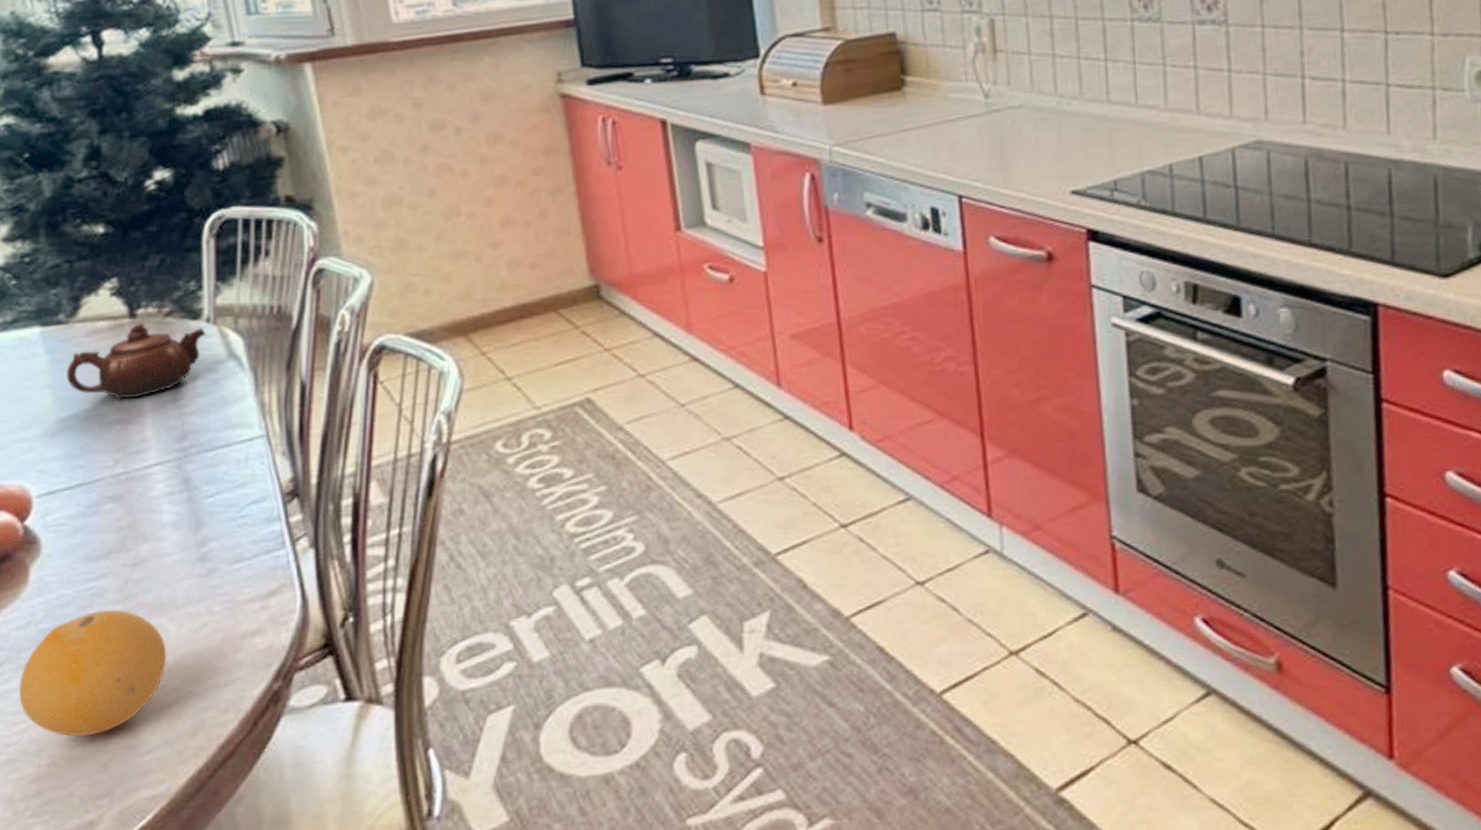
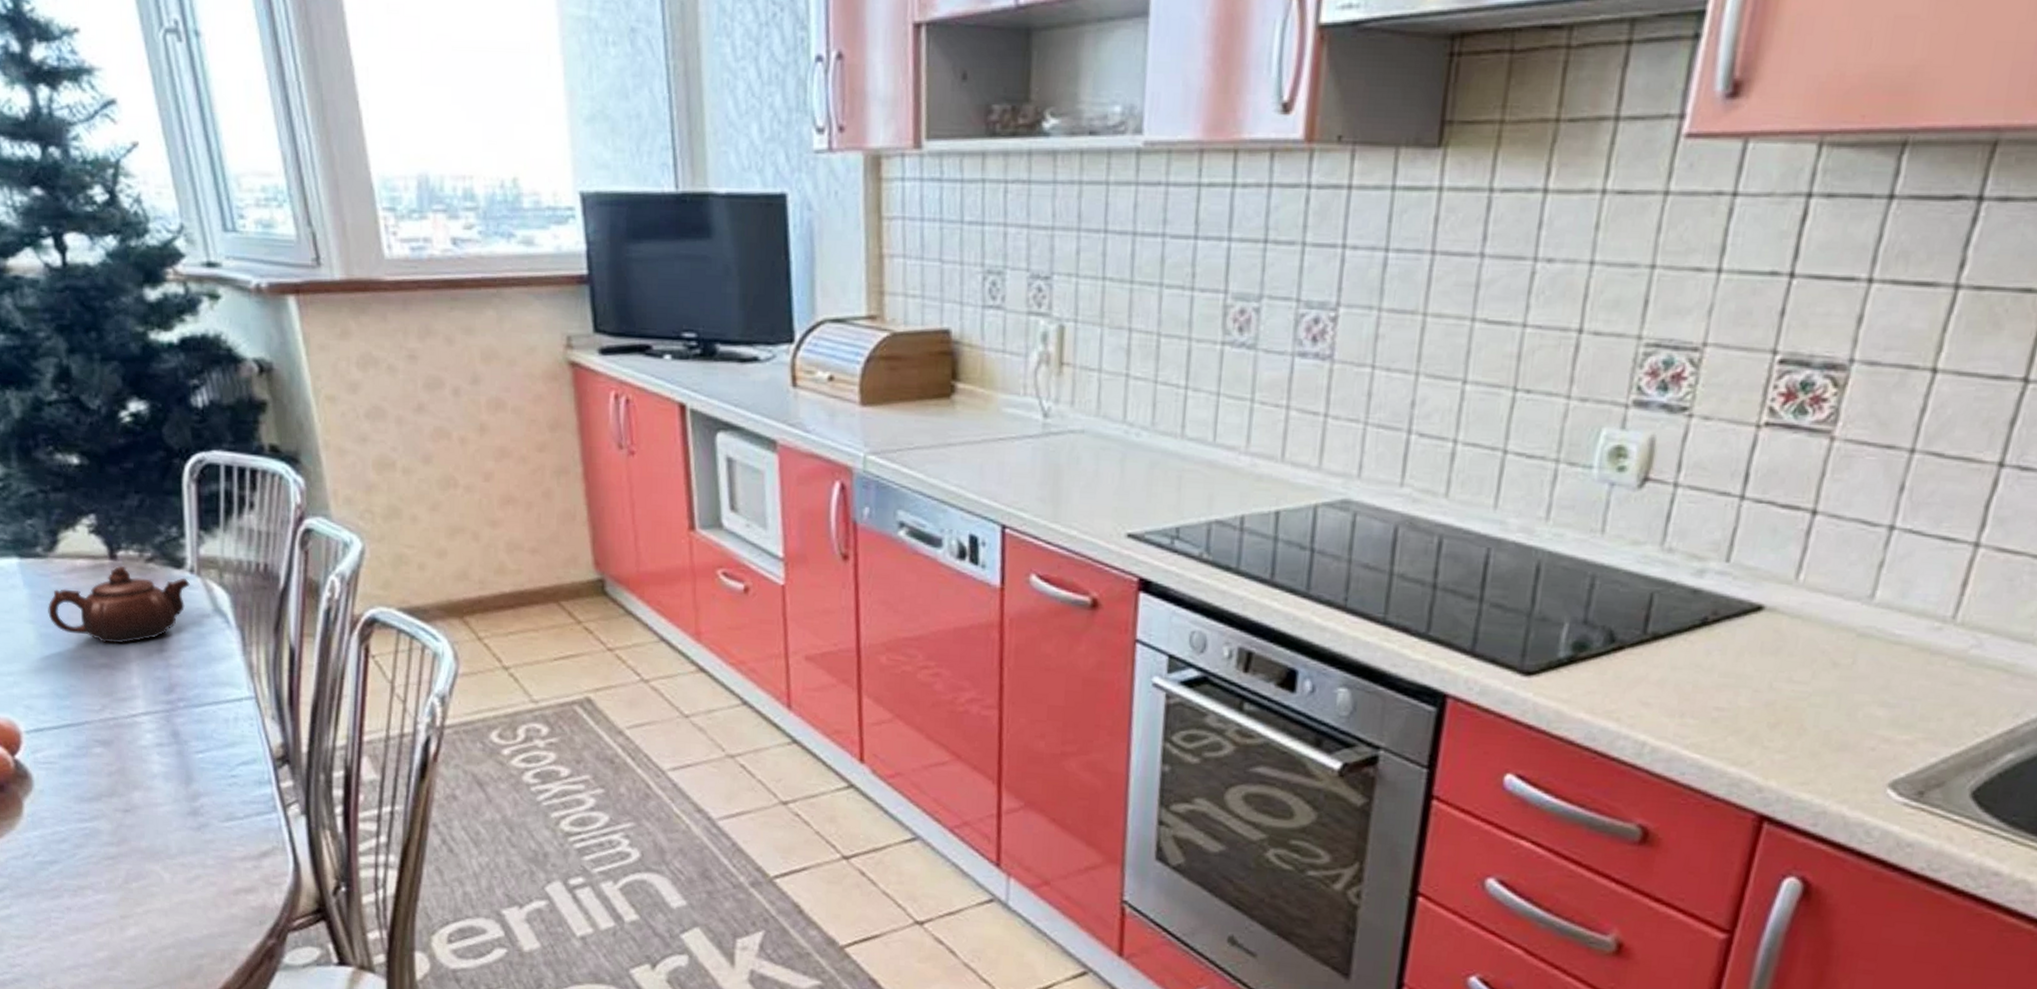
fruit: present [19,609,167,737] -> none [20,850,163,967]

